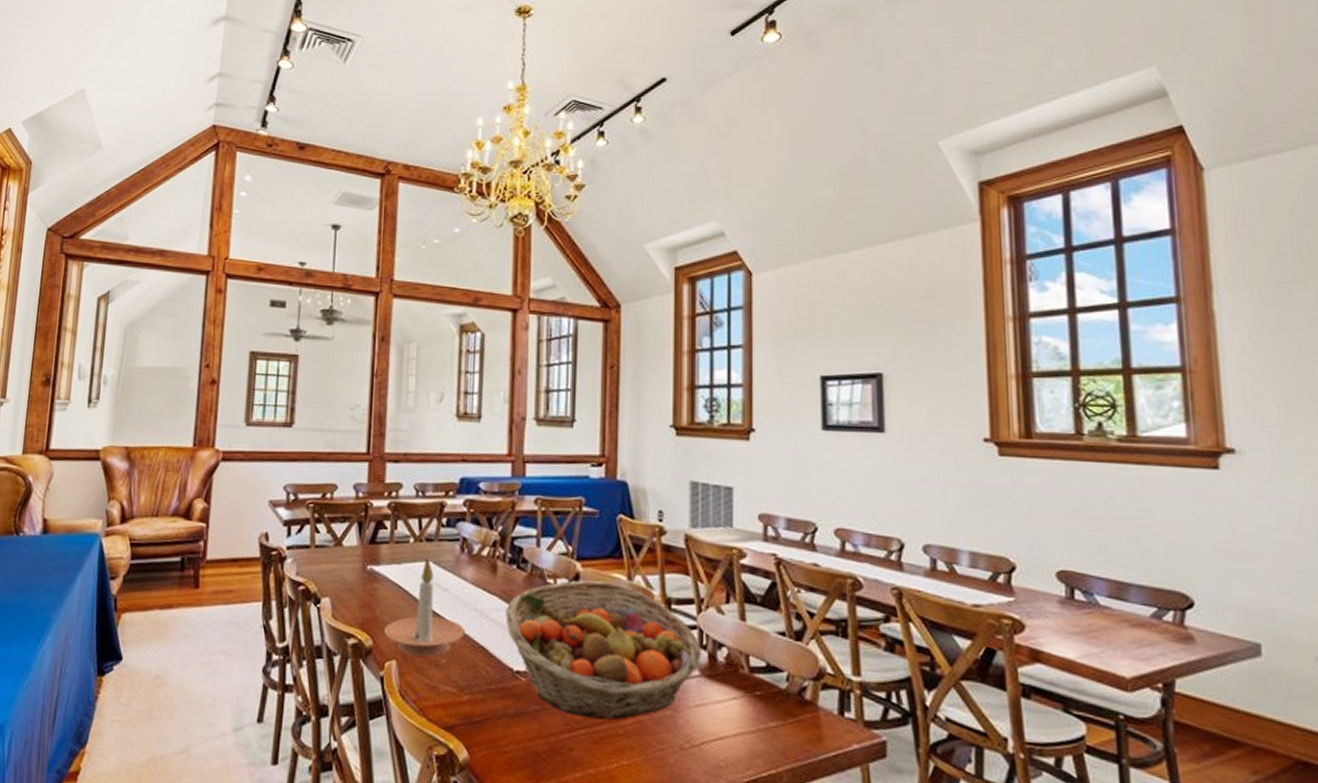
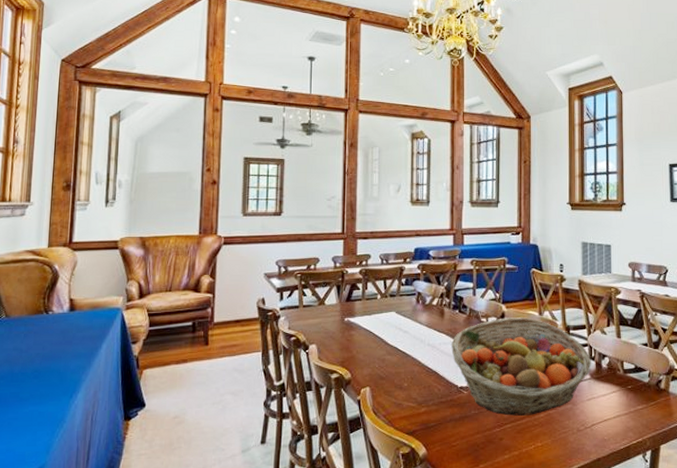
candle holder: present [384,557,465,657] -> none [360,308,421,383]

